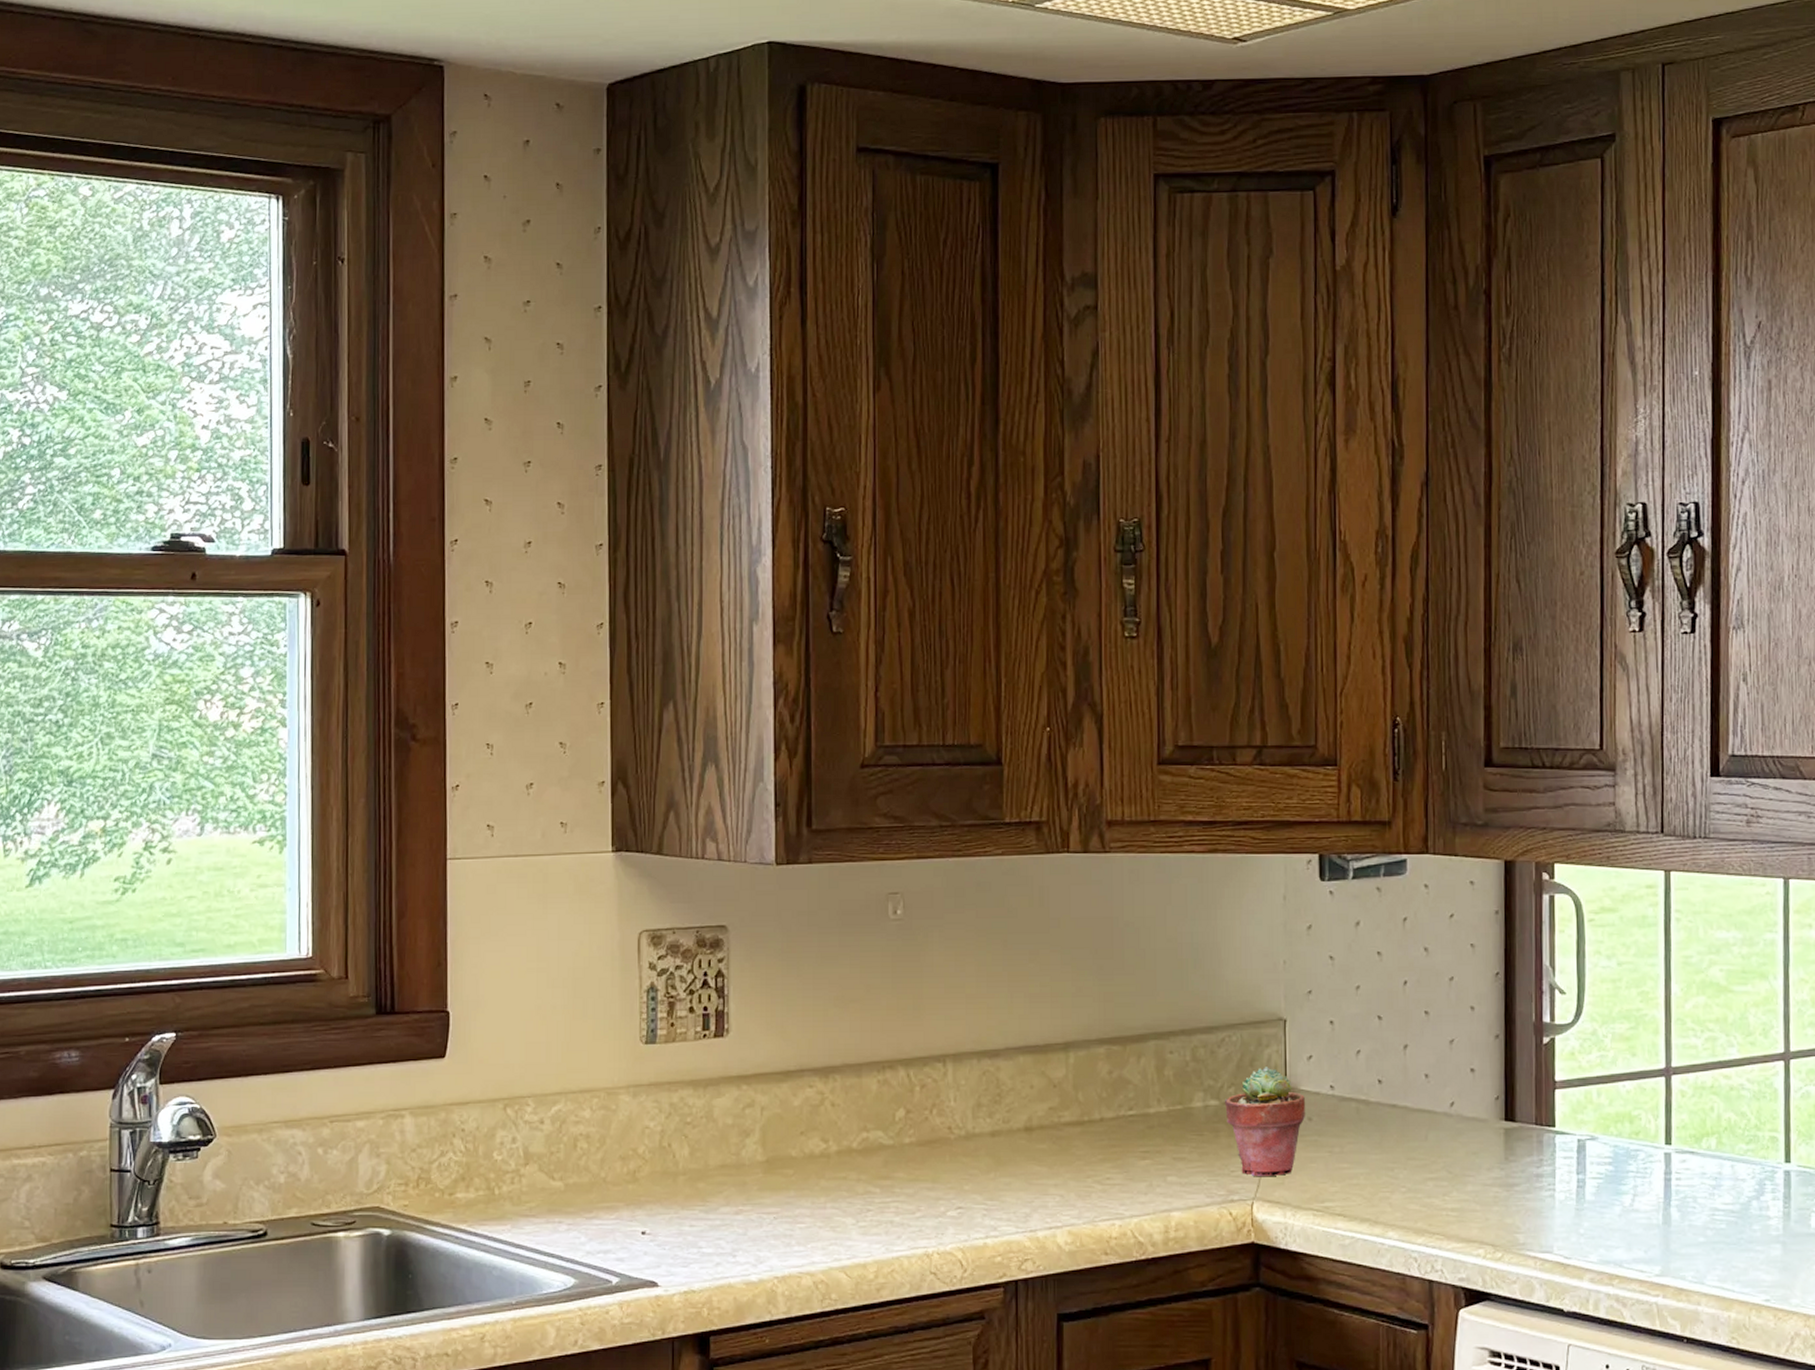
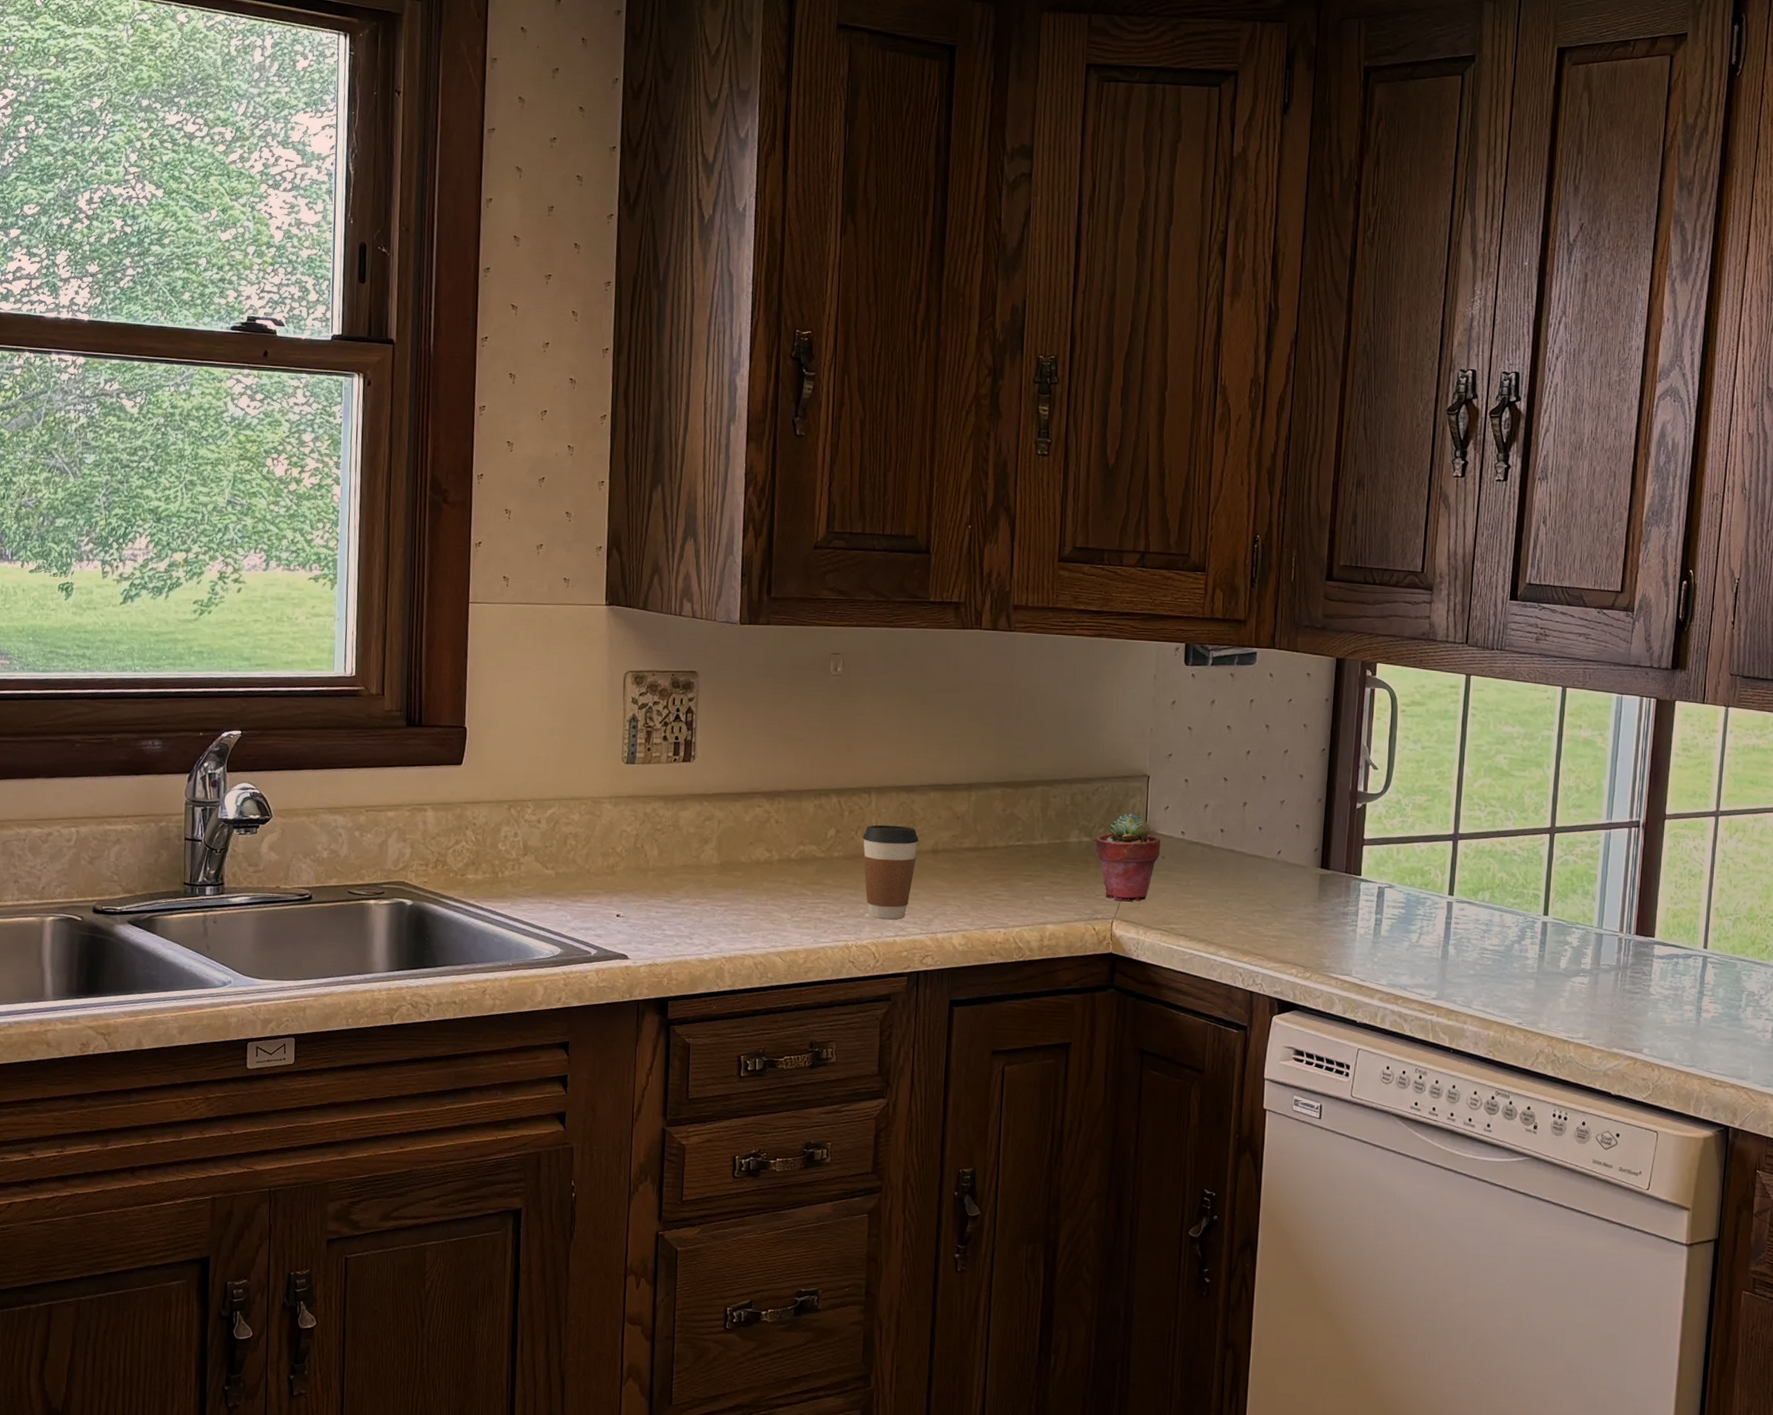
coffee cup: none [938,1100,1009,1218] -> present [862,824,919,920]

